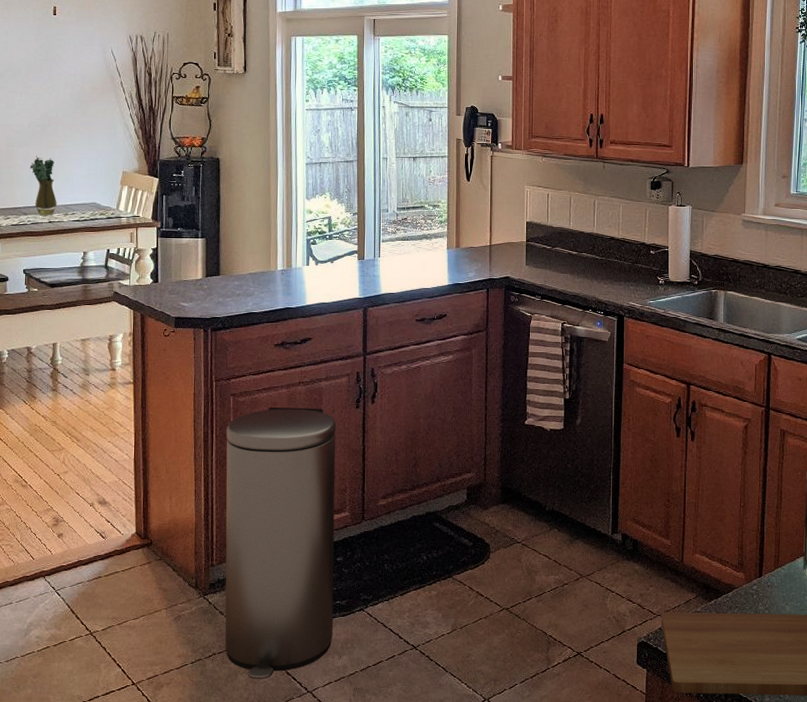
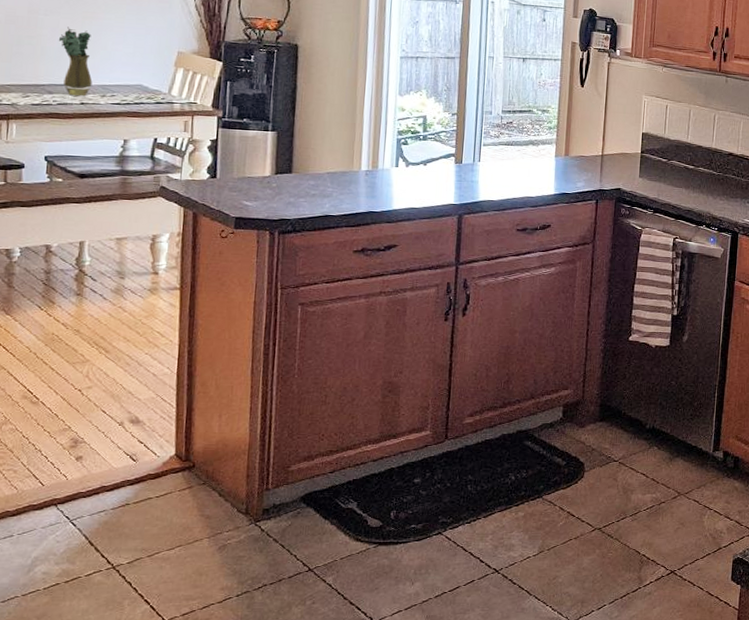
pedal bin: present [225,407,337,679] -> none [278,318,421,610]

